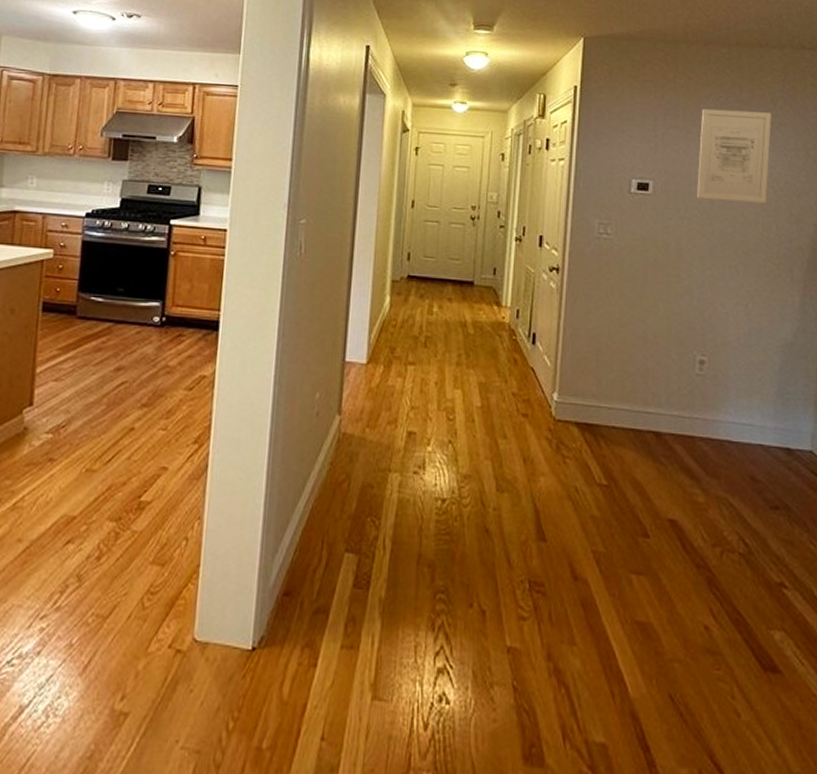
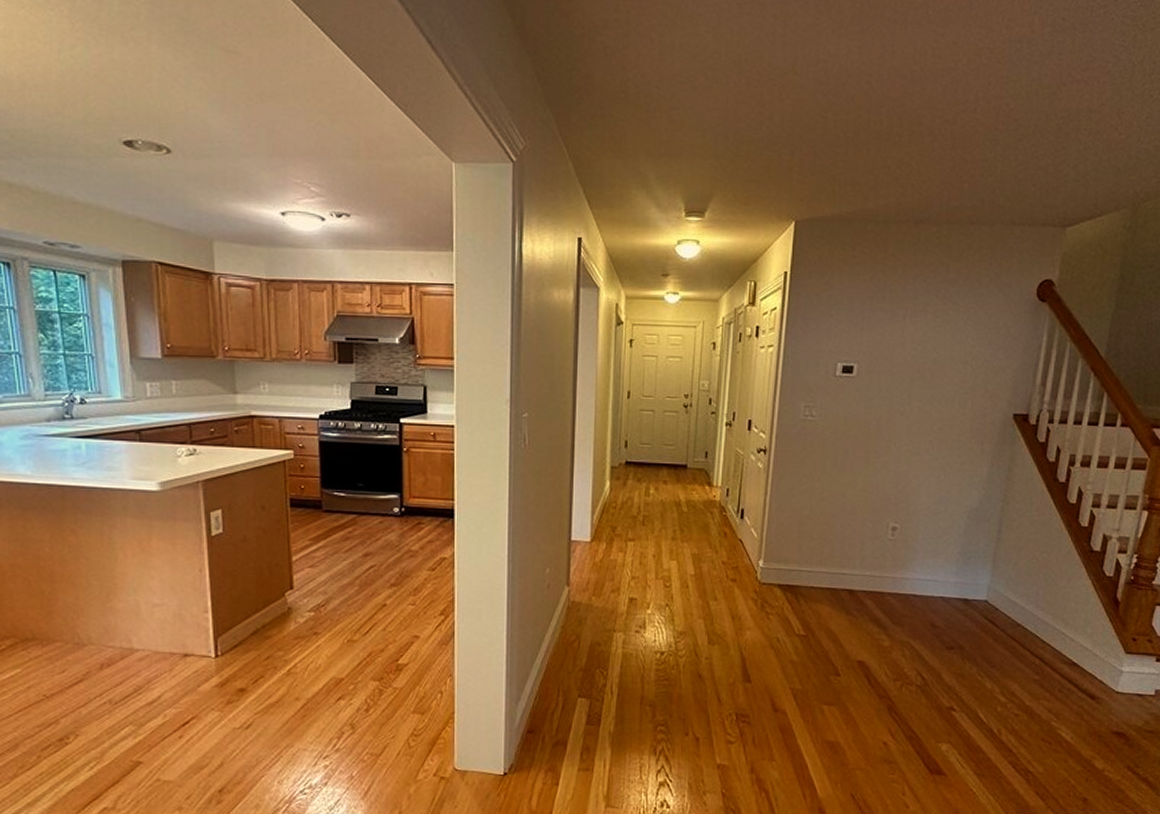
wall art: present [697,108,772,204] -> none [899,289,976,382]

